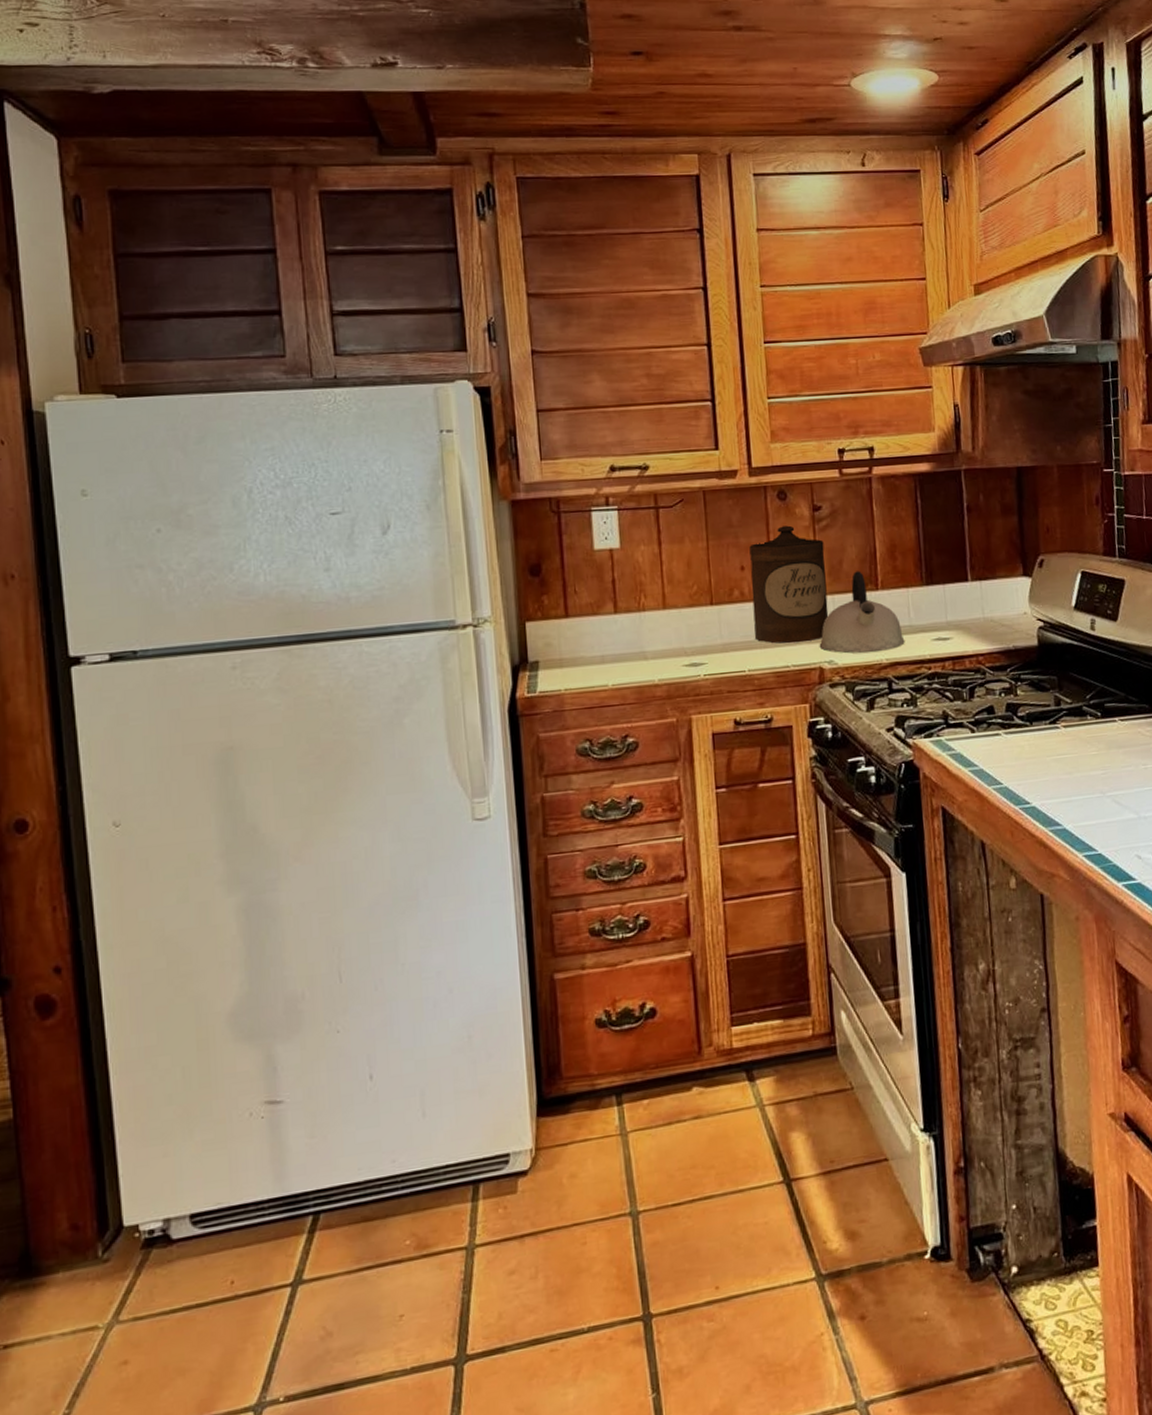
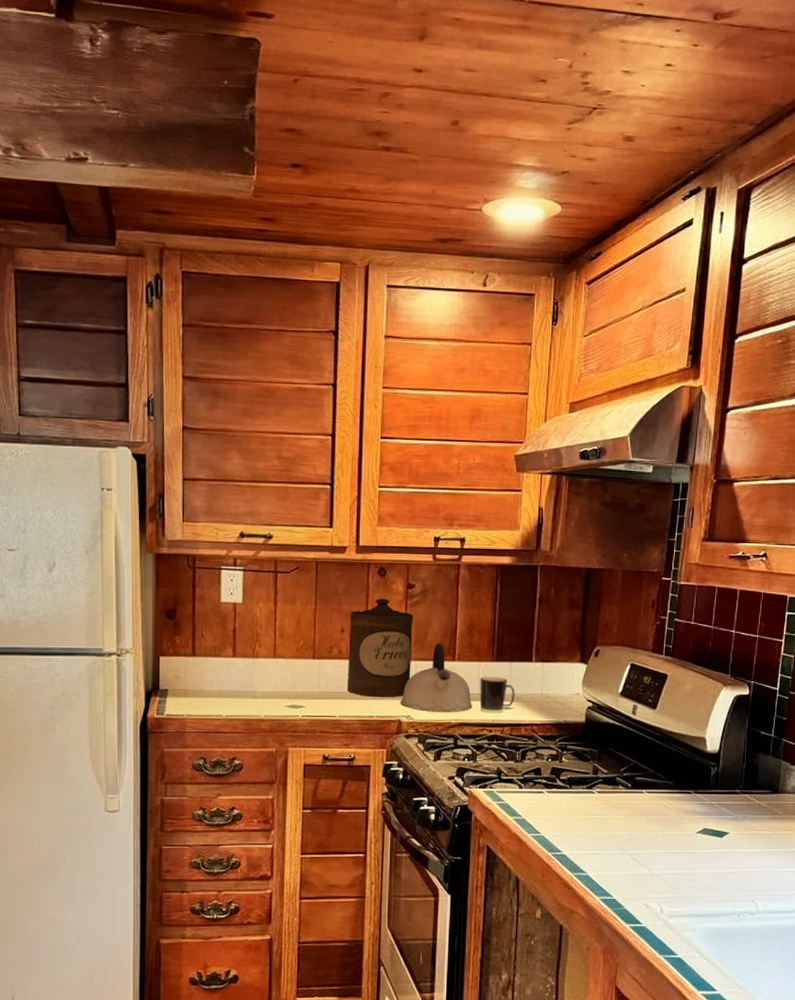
mug: none [910,603,953,647] -> present [479,676,515,713]

